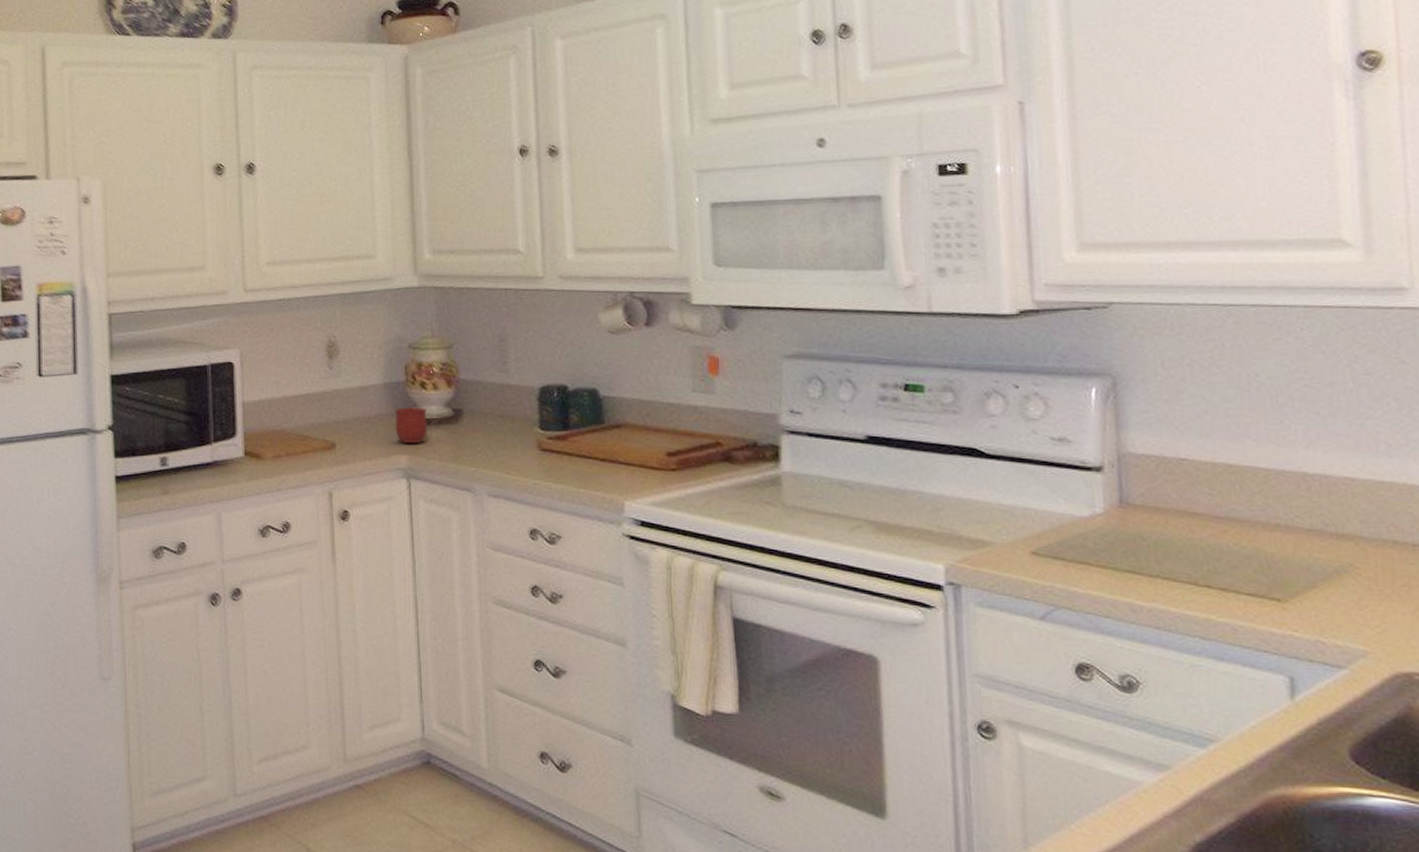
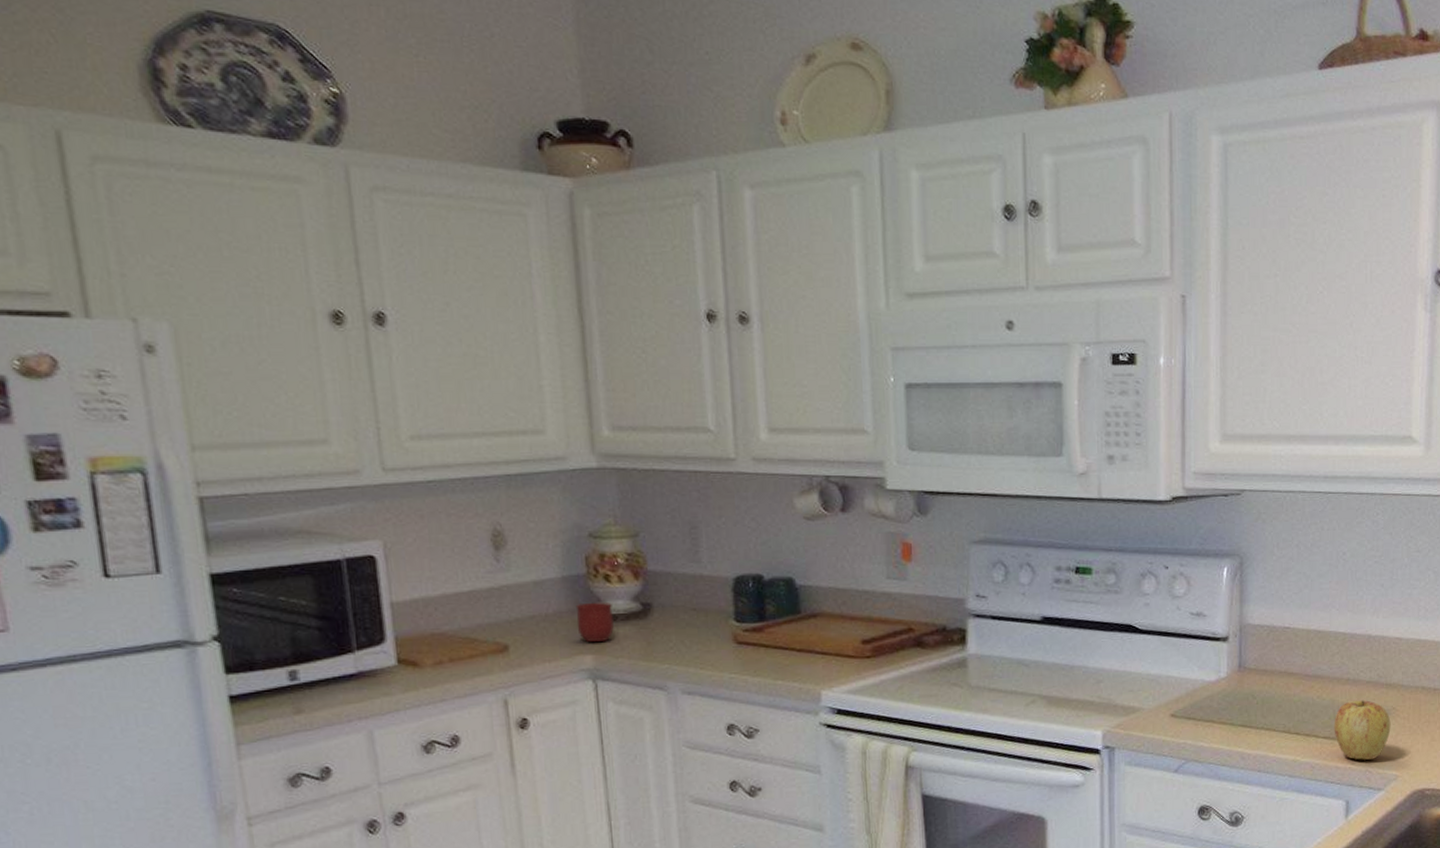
apple: none [1261,551,1350,627] -> present [1334,699,1391,760]

